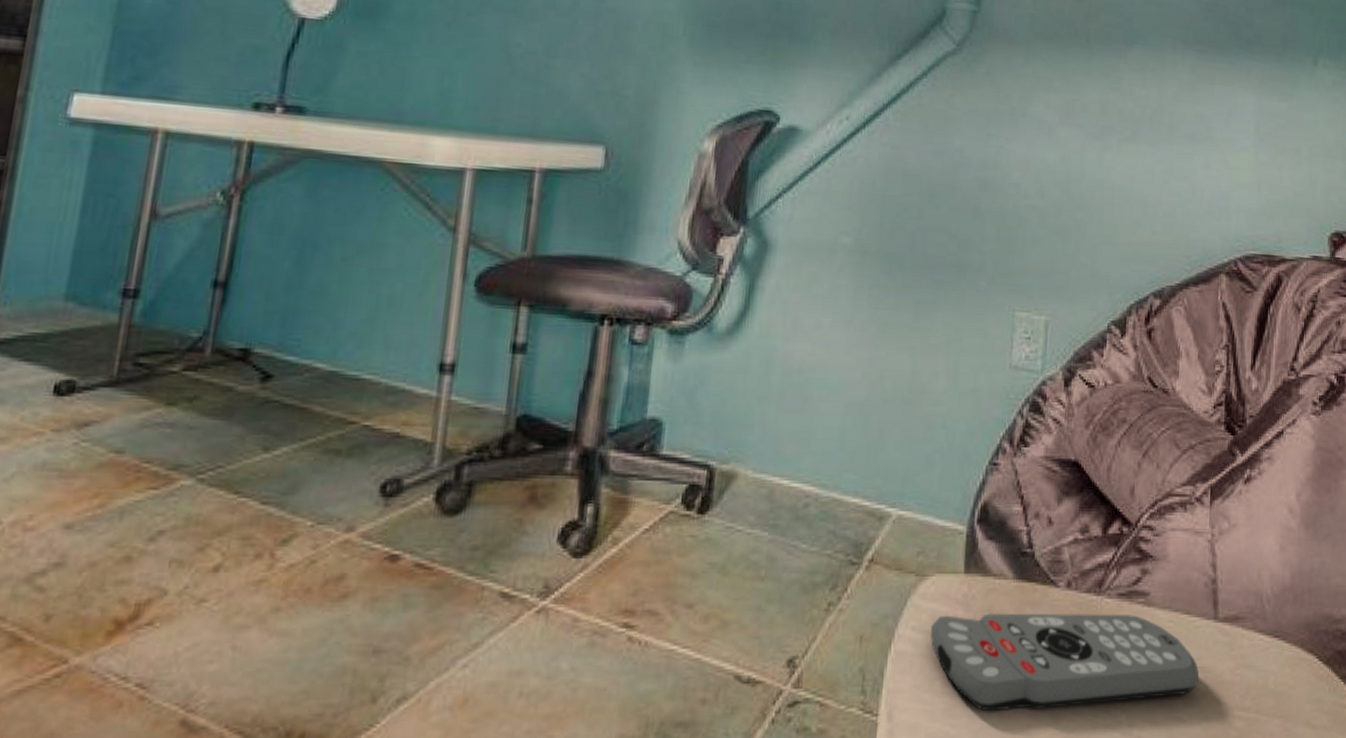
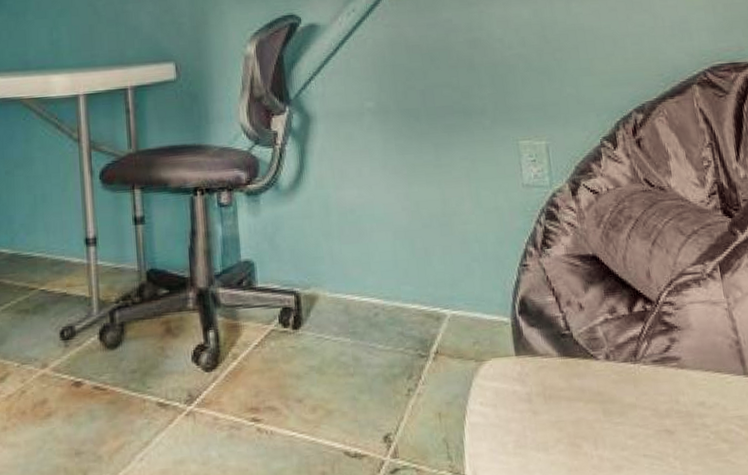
remote control: present [930,613,1200,712] -> none [495,377,740,467]

